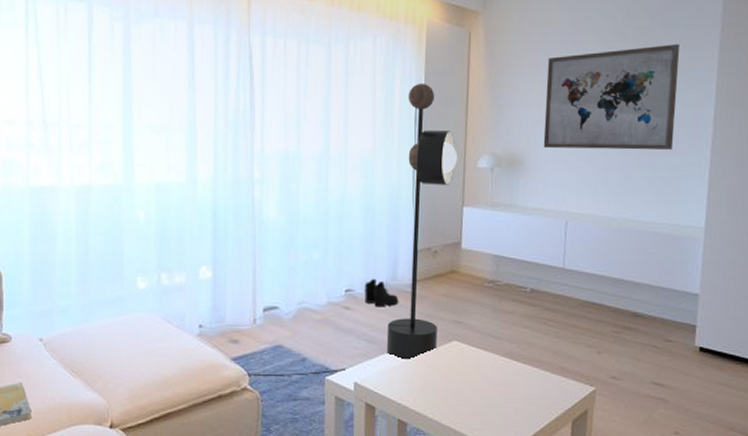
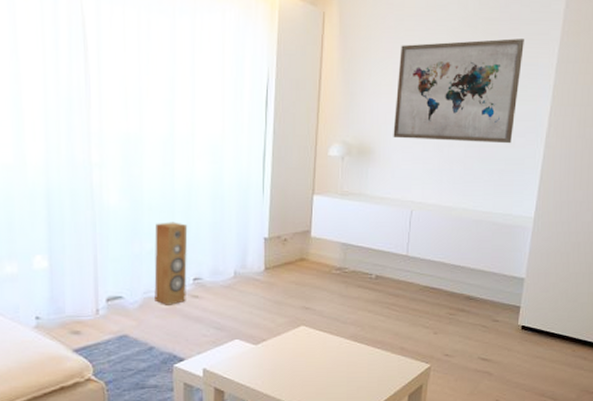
floor lamp: present [245,83,458,376] -> none [88,64,309,366]
speaker: none [308,234,340,316] -> present [154,222,188,305]
boots: present [363,279,399,307] -> none [212,267,248,295]

